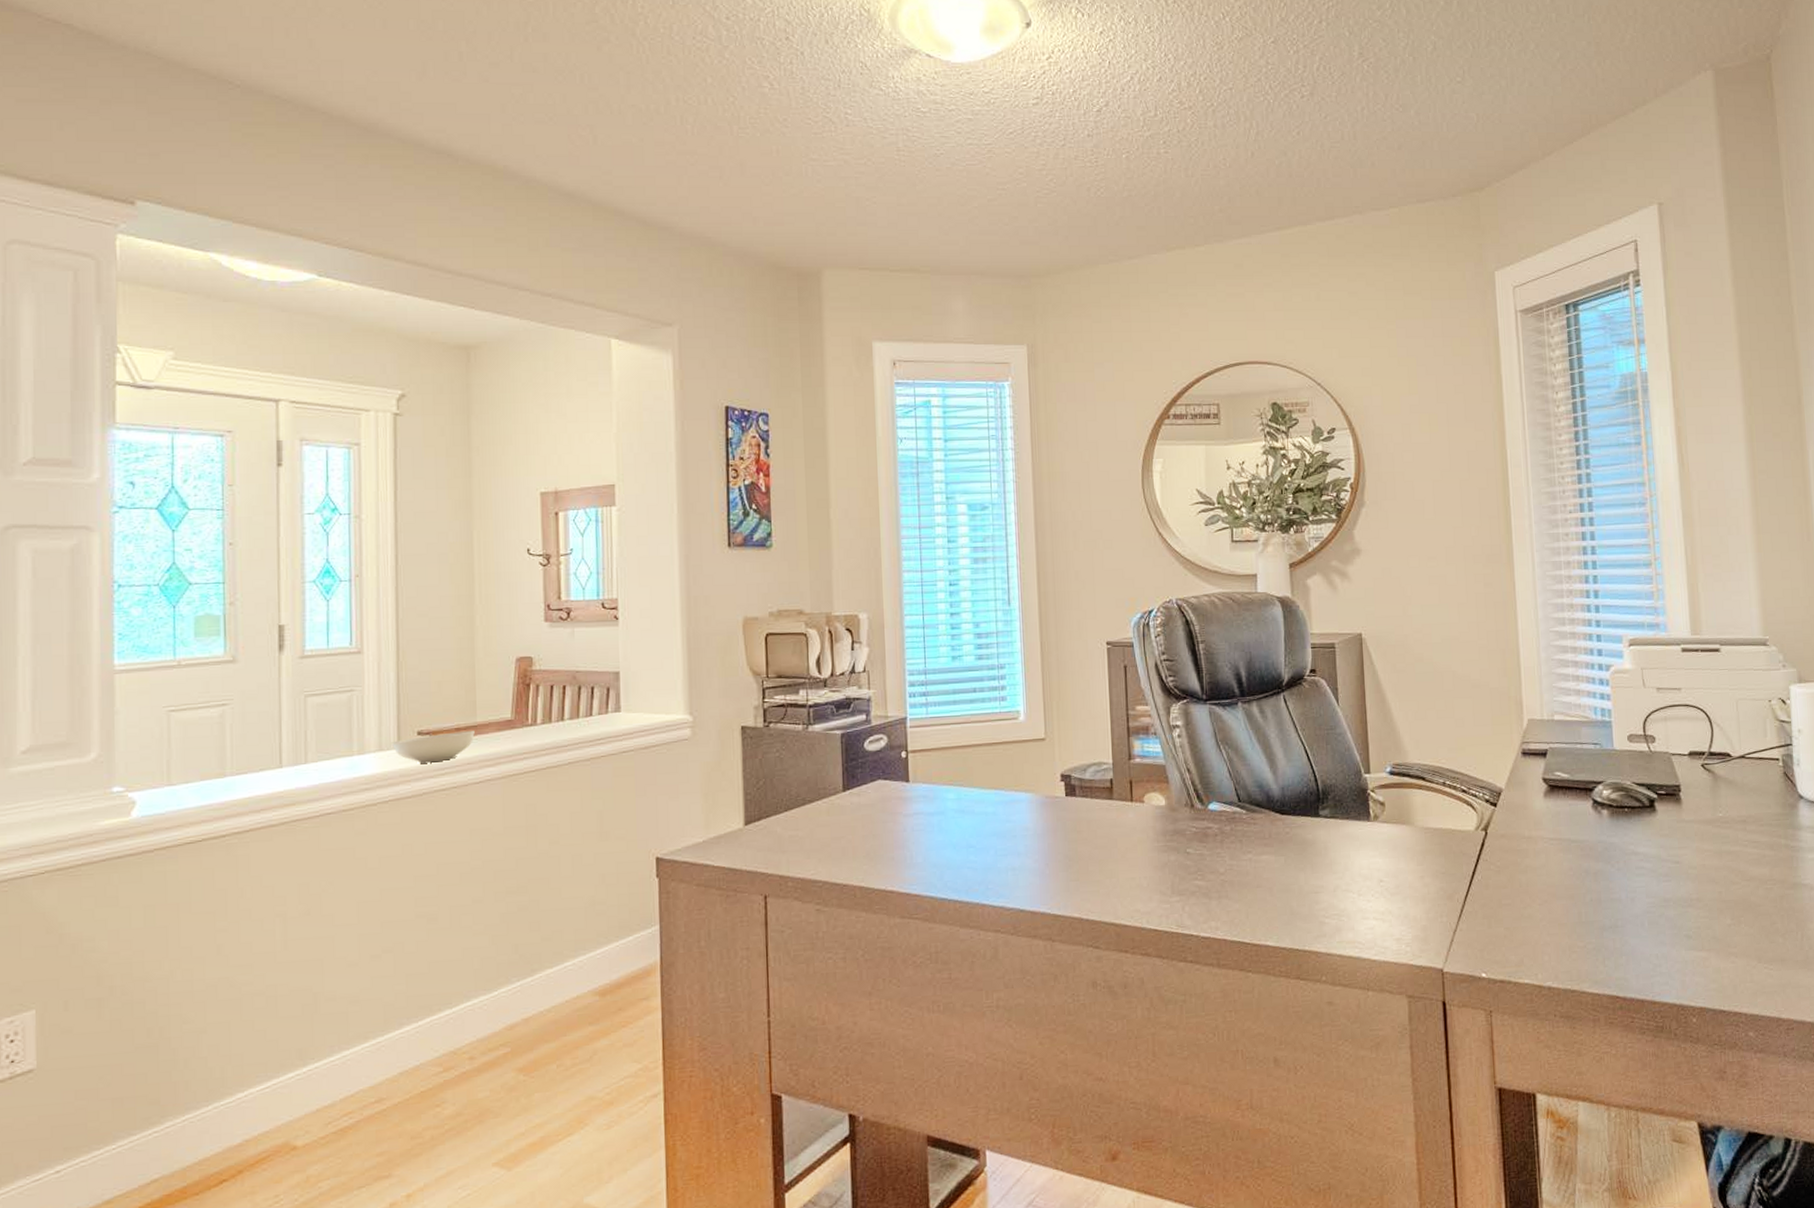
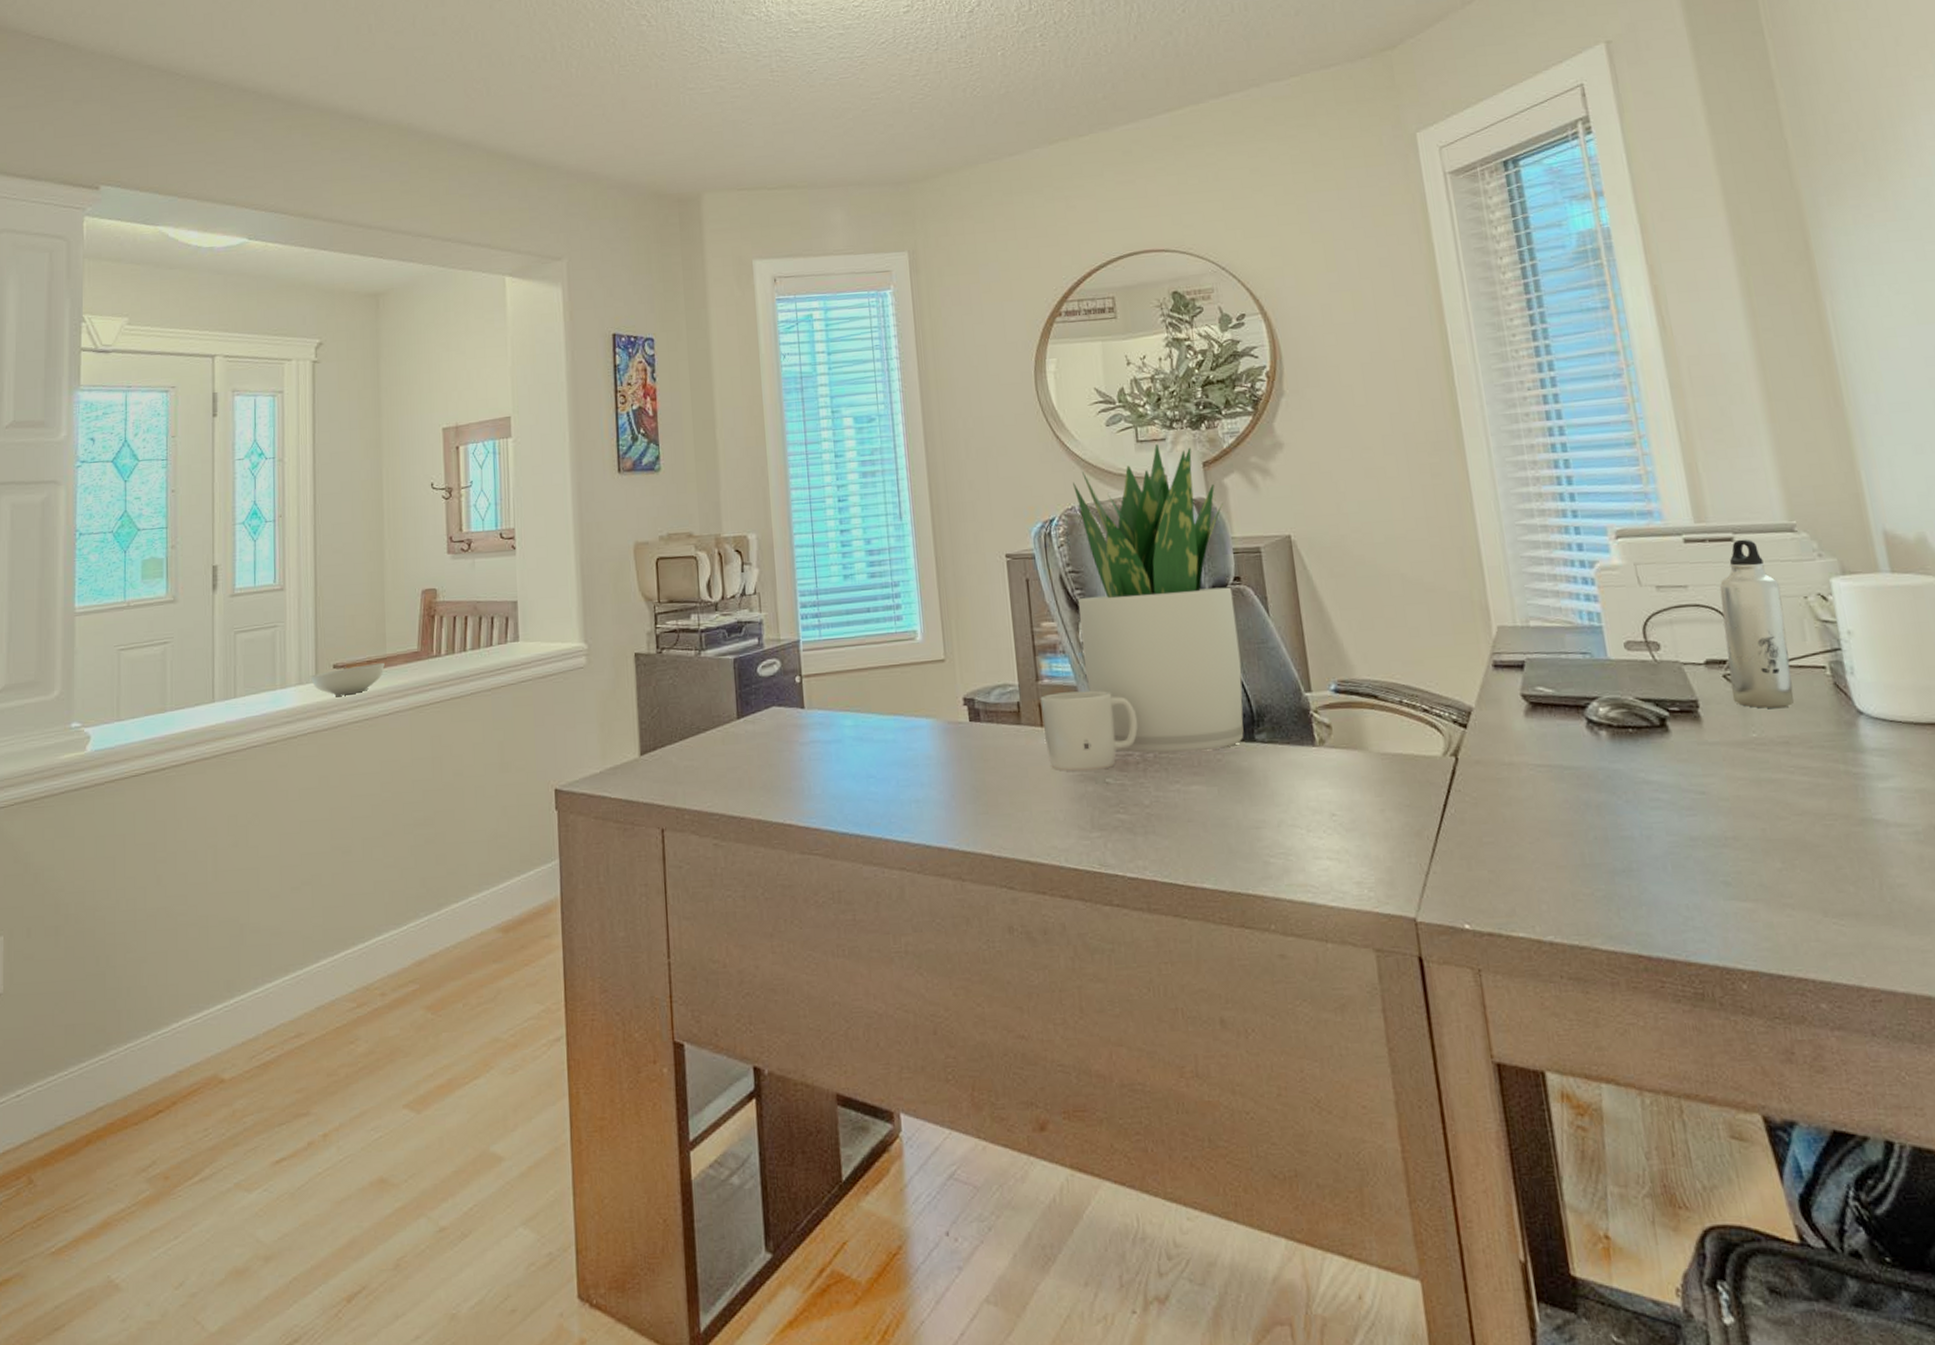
mug: none [1131,769,1218,843] -> present [1040,690,1138,772]
planter: none [1170,545,1312,827] -> present [1073,444,1244,754]
water bottle: none [1705,650,1753,793] -> present [1719,539,1794,709]

